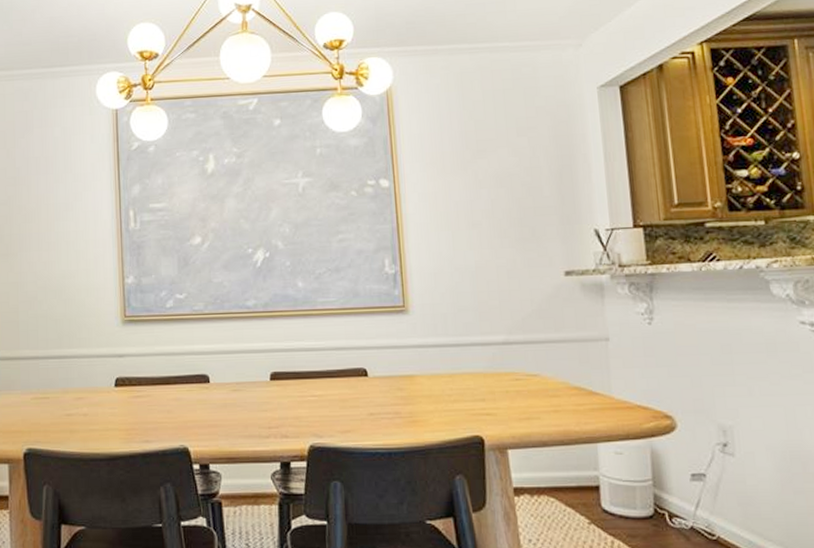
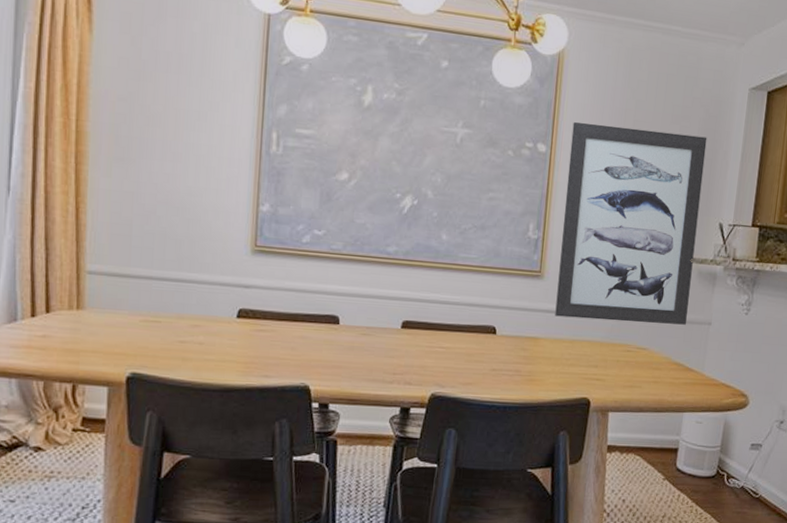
wall art: none [412,143,579,351] -> present [555,122,707,325]

